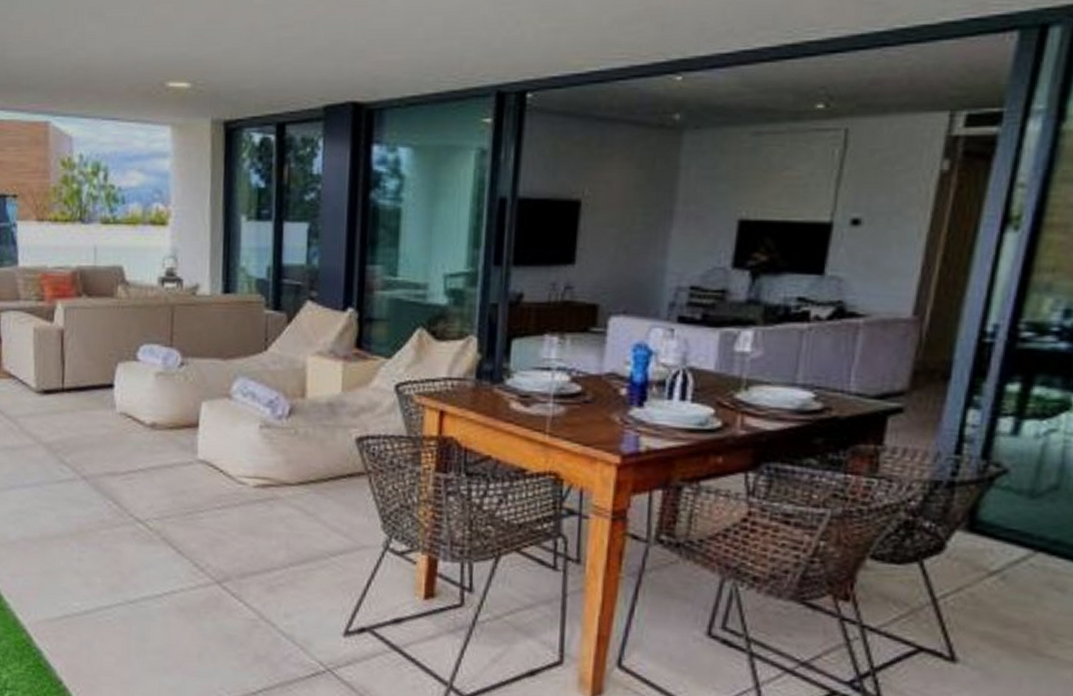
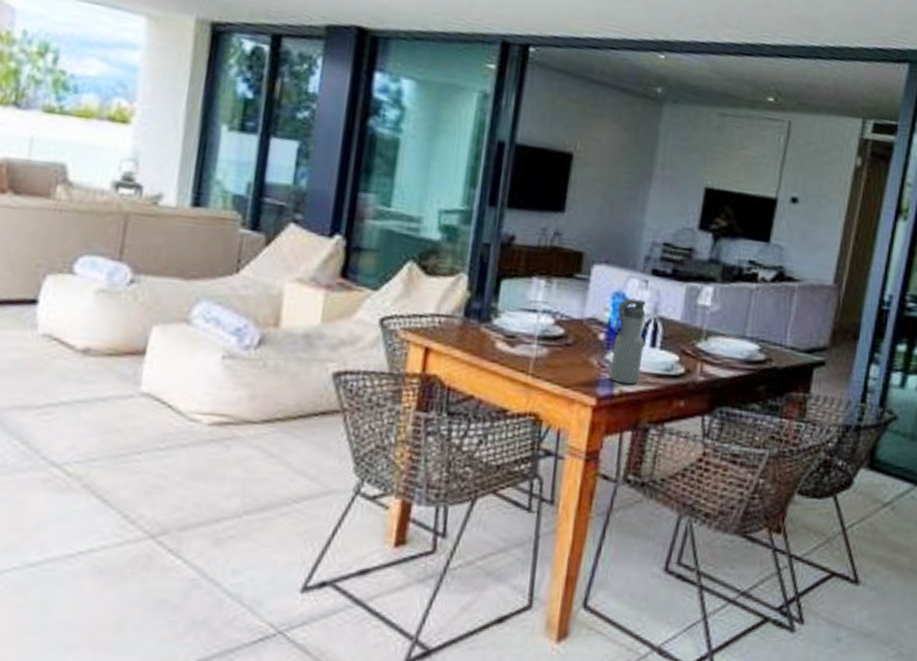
water bottle: none [633,349,672,441] -> present [609,298,646,385]

